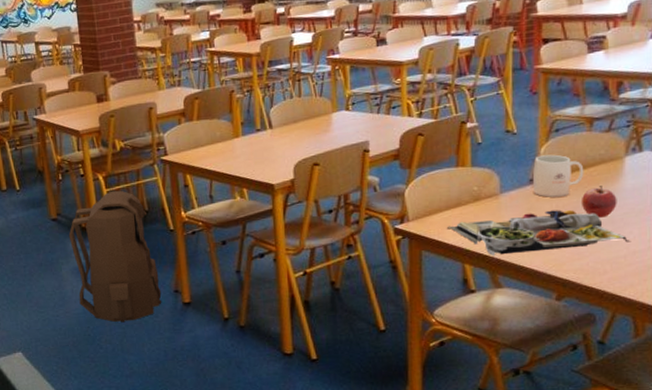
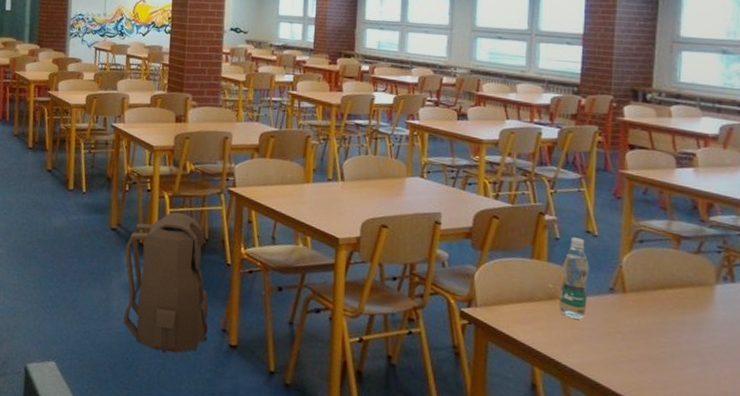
food tray: present [446,210,631,255] -> none [516,318,722,382]
bottle: none [484,138,510,214] -> present [559,237,589,319]
mug: present [532,154,584,197] -> none [612,264,670,314]
apple: present [580,186,617,218] -> none [665,311,706,347]

